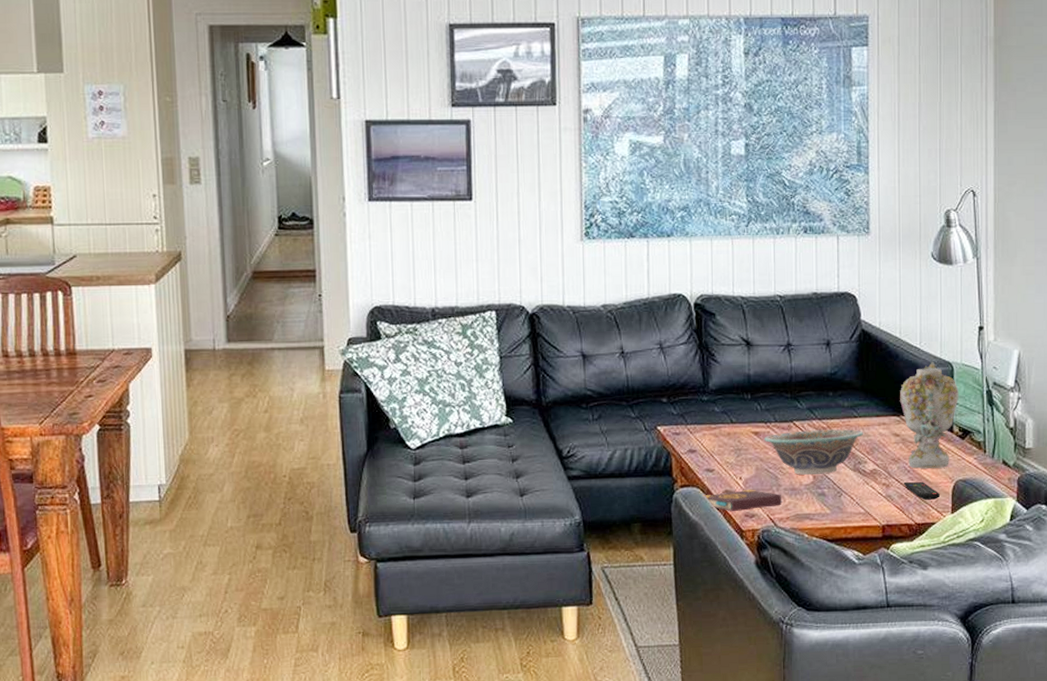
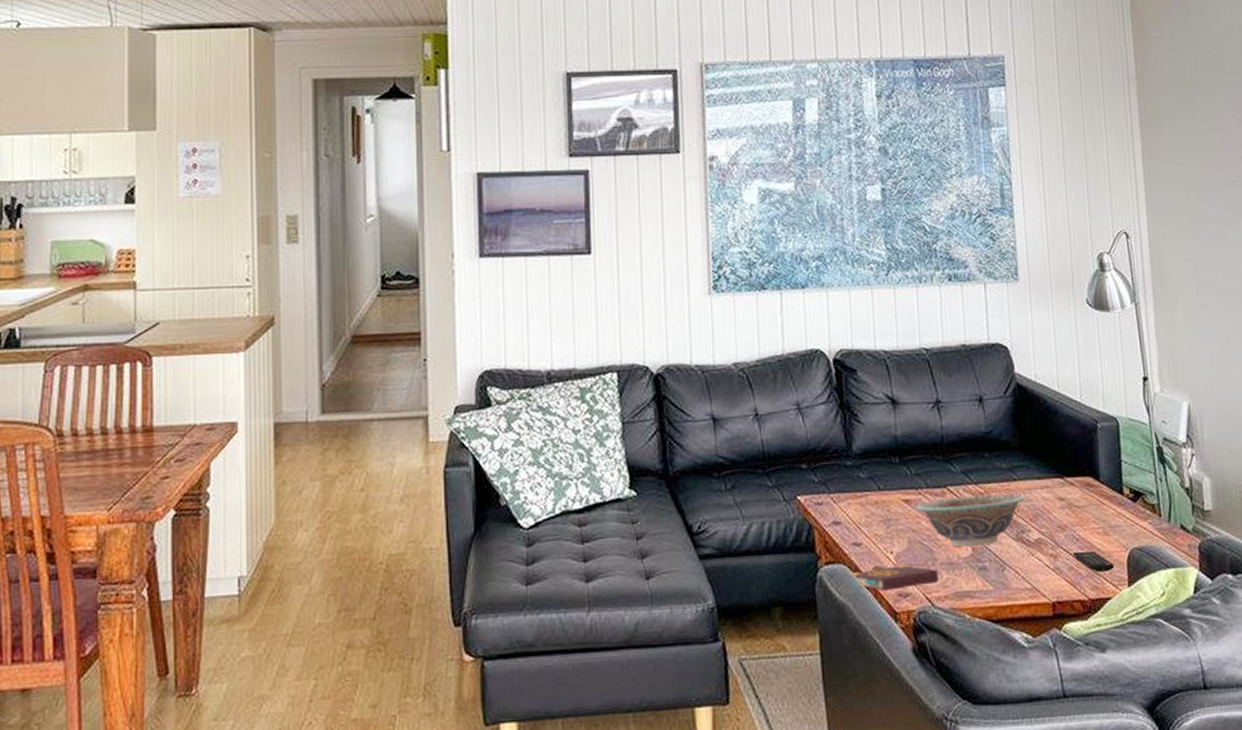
vase: present [900,361,959,469] -> none [1062,416,1127,537]

